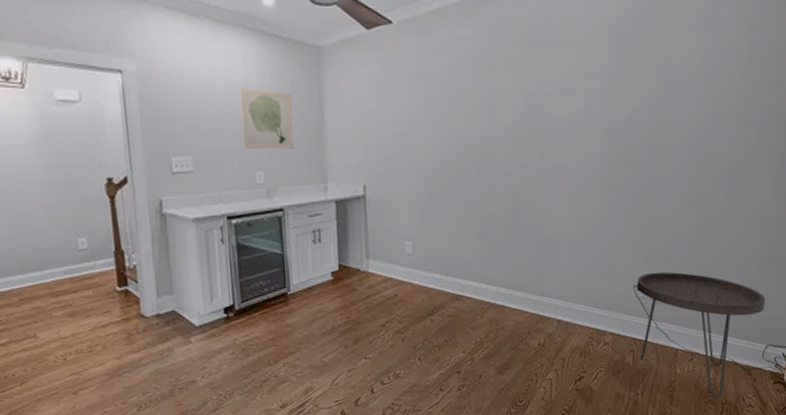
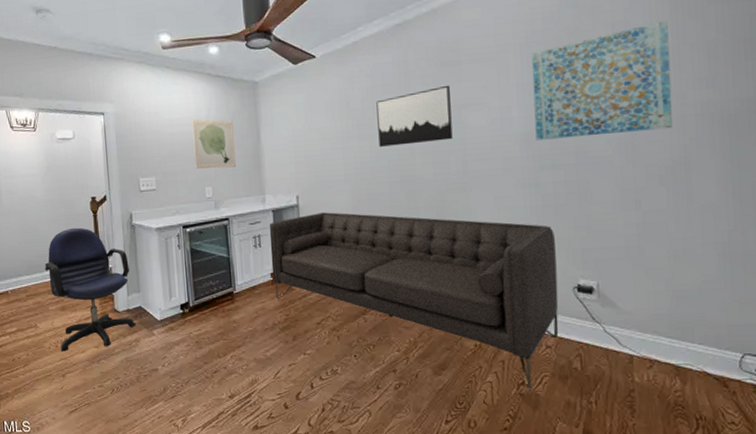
office chair: none [44,215,168,365] -> present [44,227,136,352]
sofa: none [331,205,623,386] -> present [269,212,559,391]
wall art: none [458,69,536,134] -> present [376,85,453,147]
wall art: none [616,18,748,136] -> present [531,20,673,140]
side table: present [636,271,766,398] -> none [576,272,734,412]

